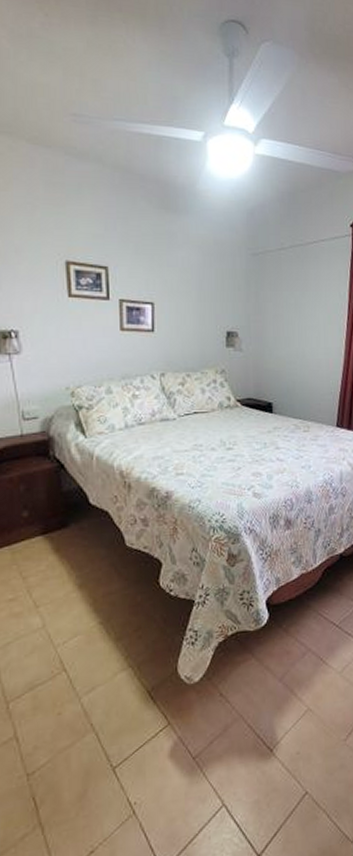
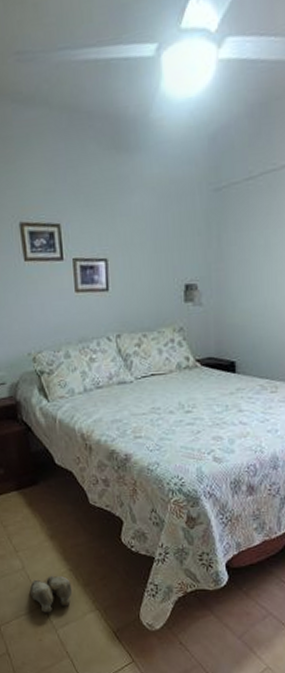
slippers: none [51,631,102,680] -> present [30,576,73,614]

